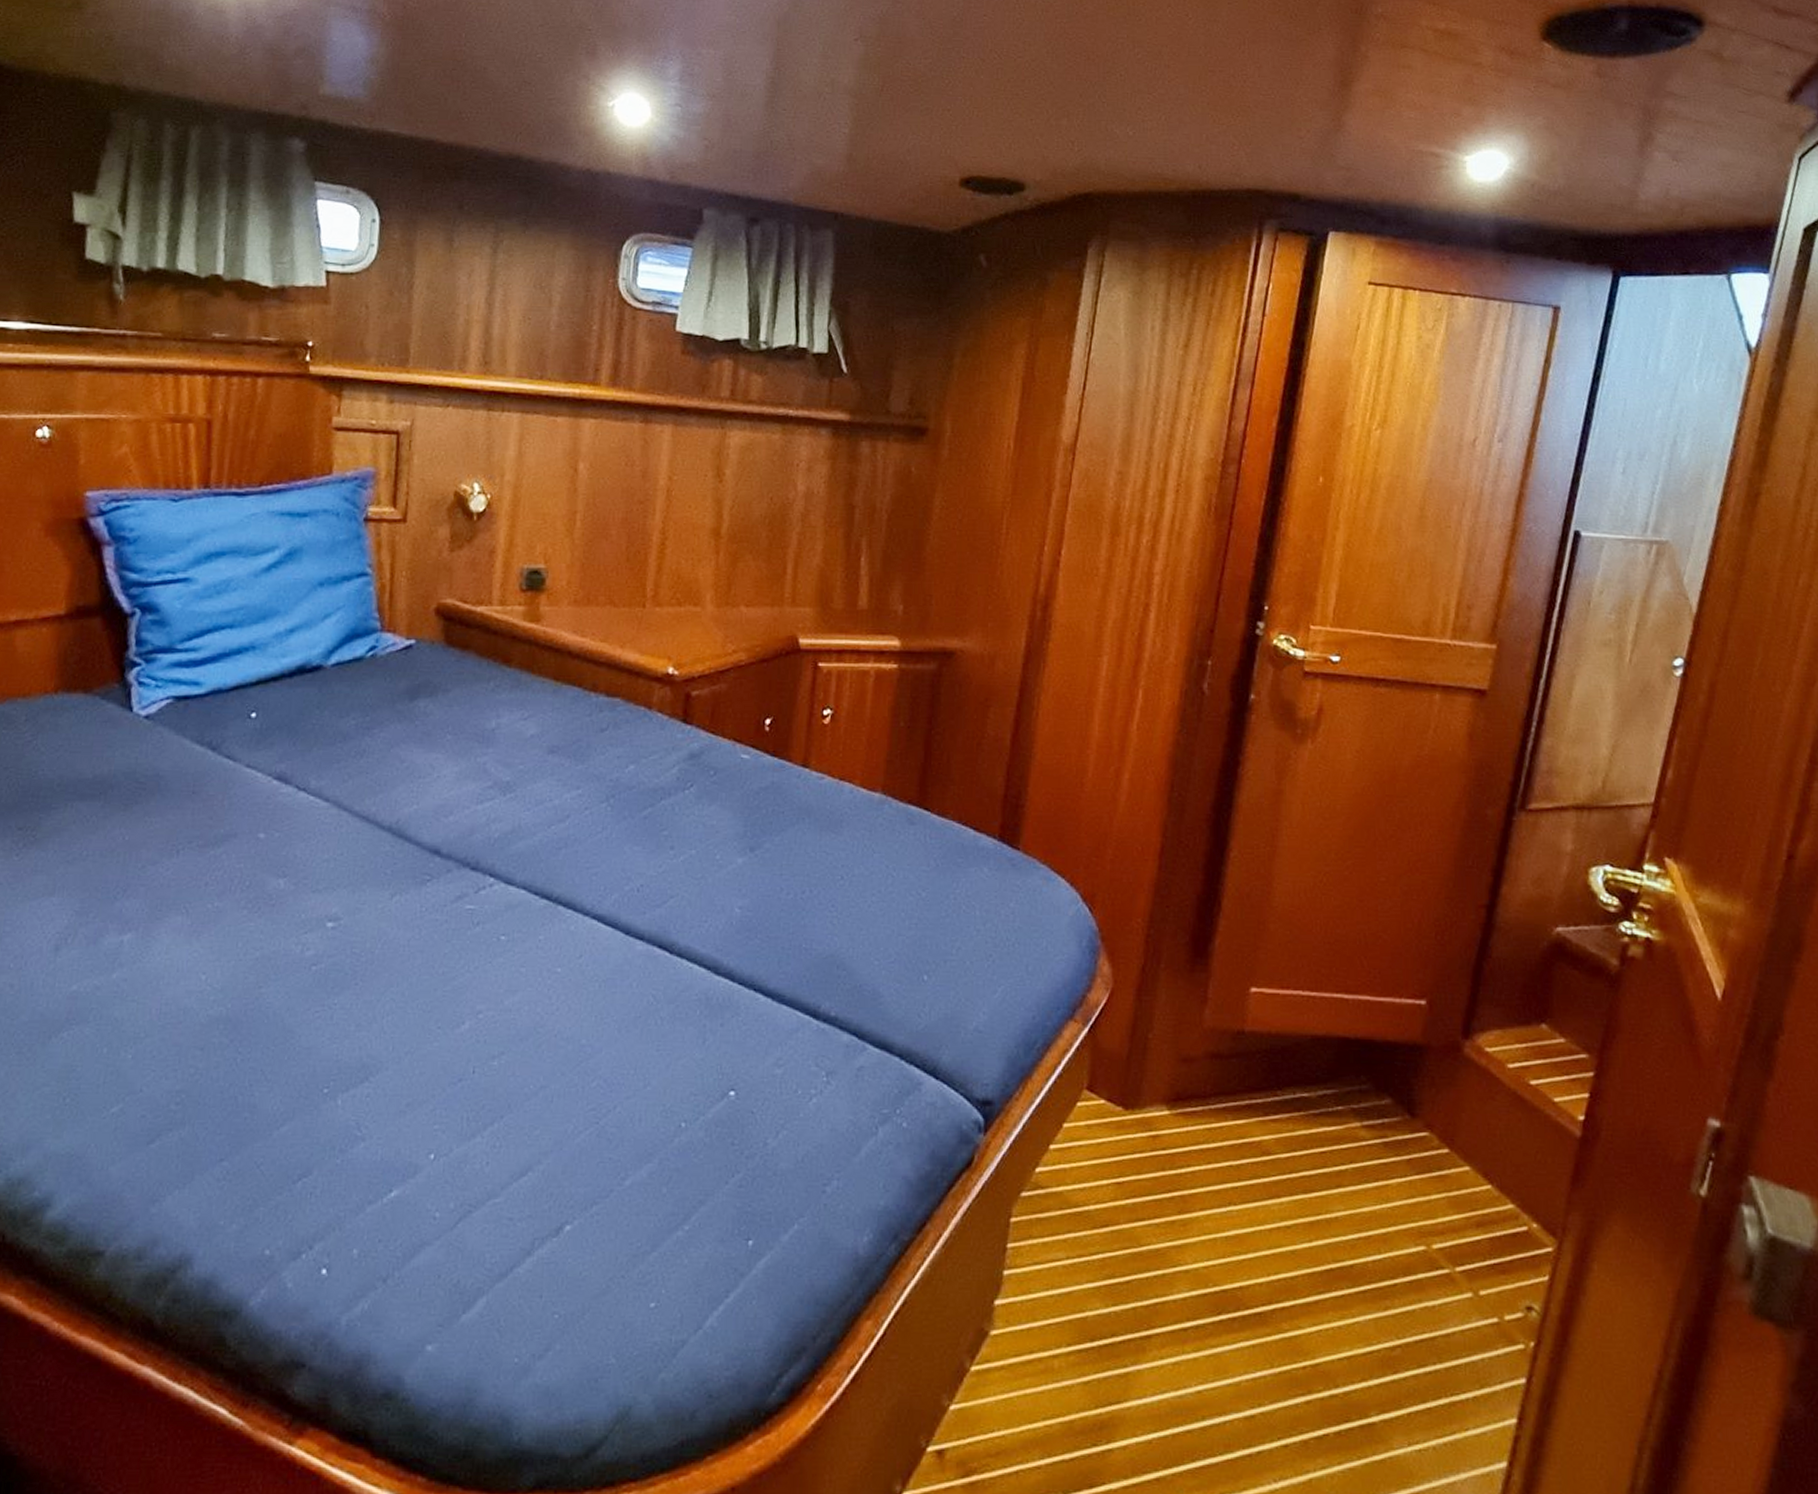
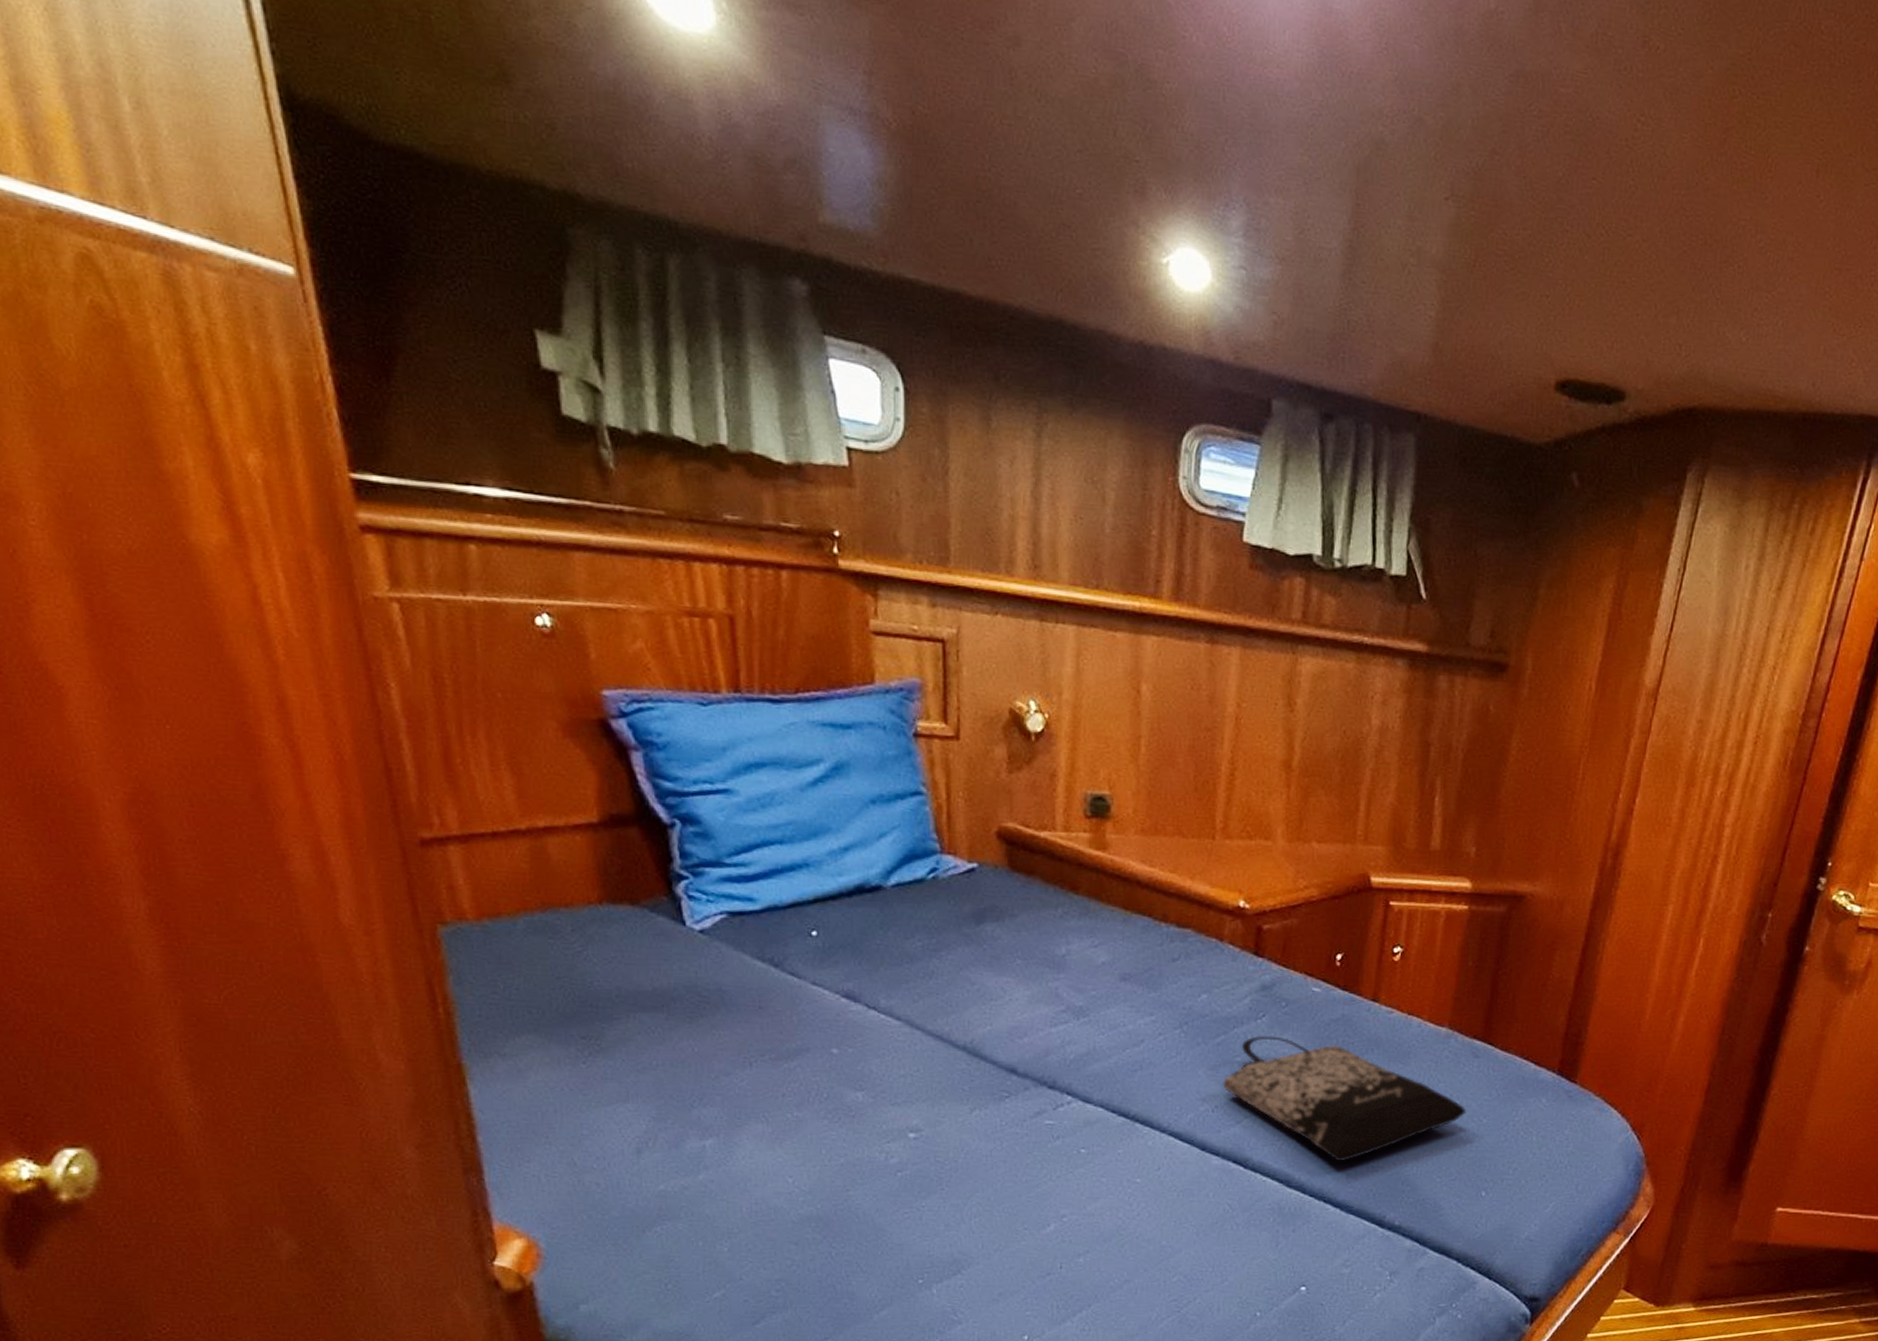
tote bag: none [649,807,904,945] -> present [1223,1035,1467,1162]

